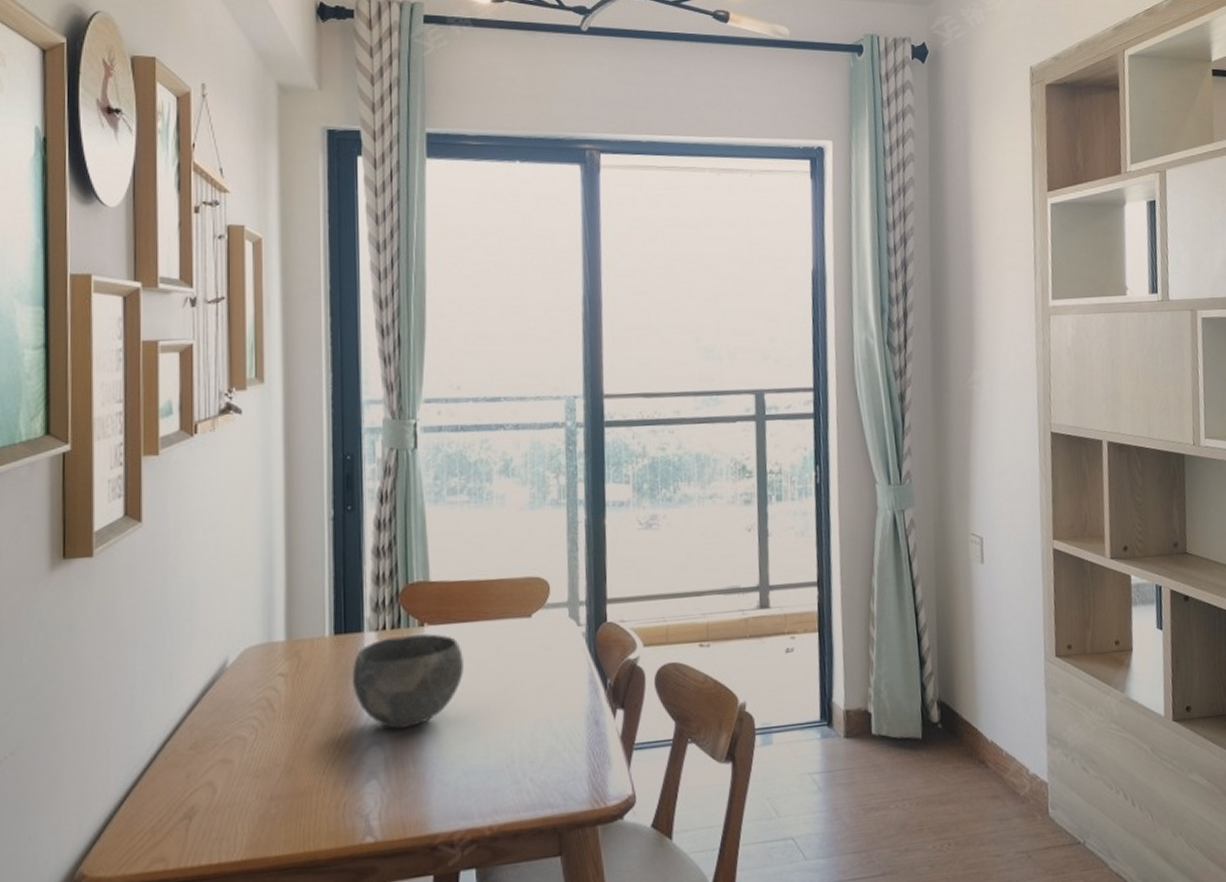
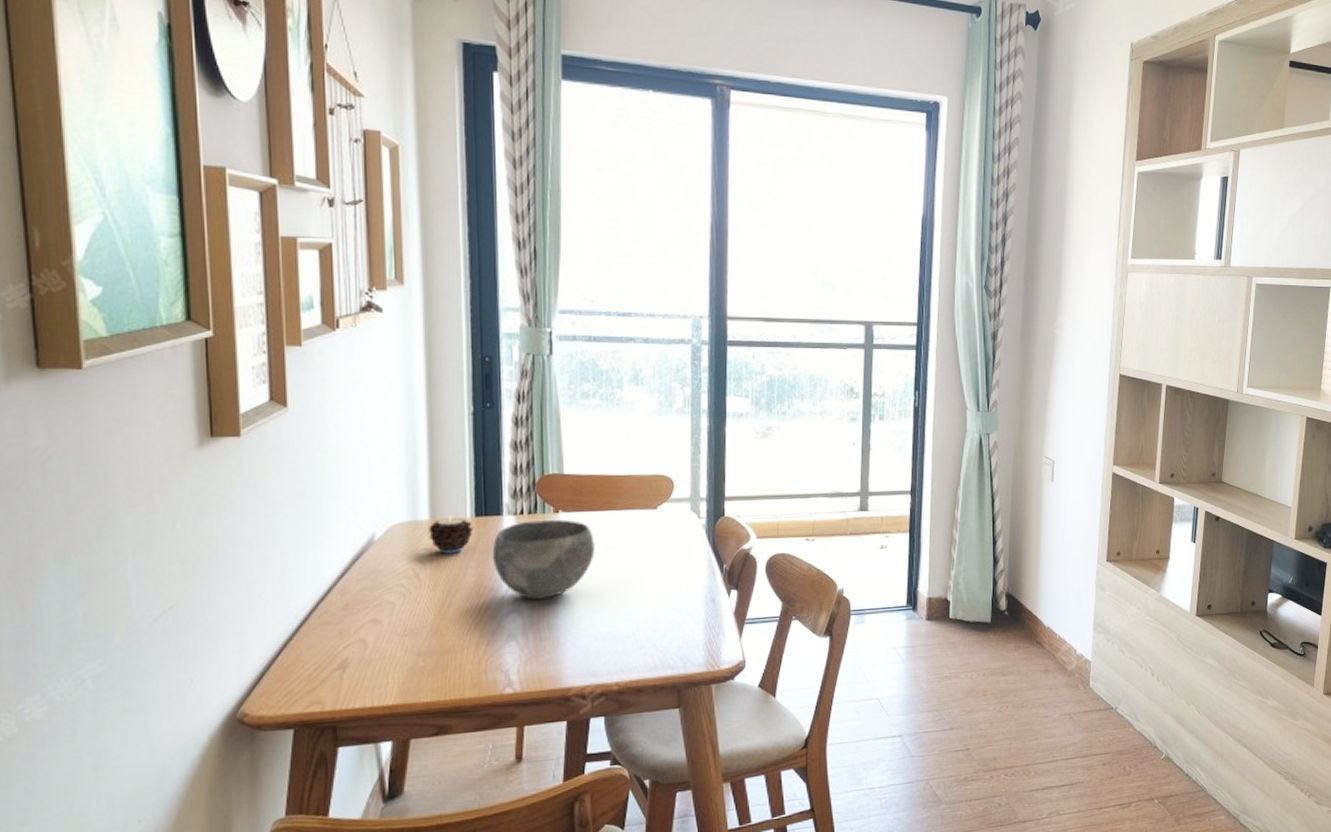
candle: none [285,633,333,679] -> present [429,514,474,554]

